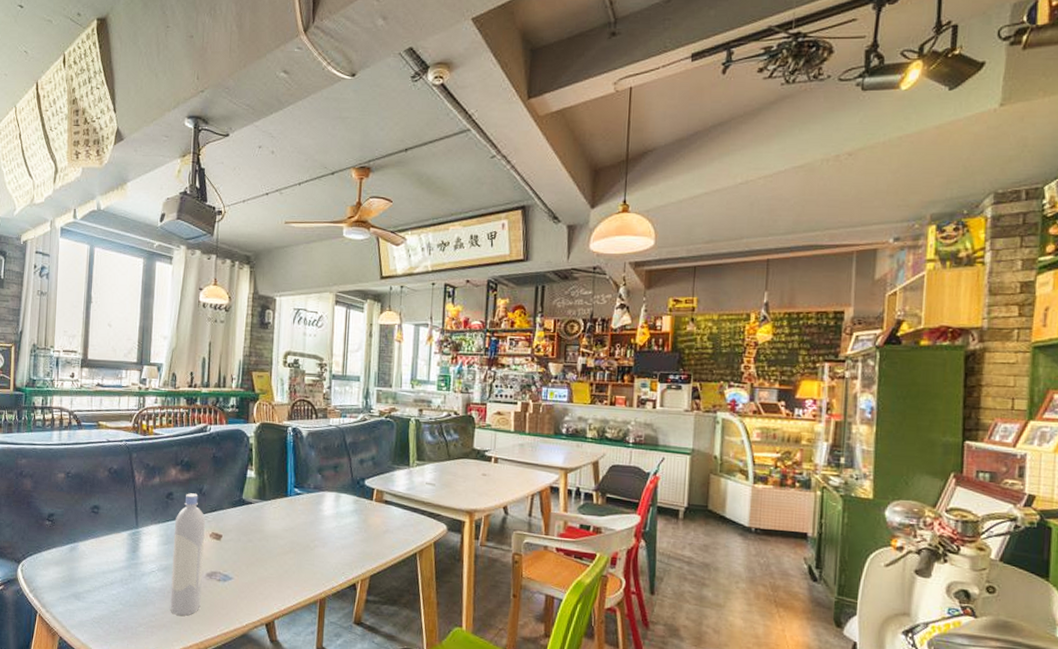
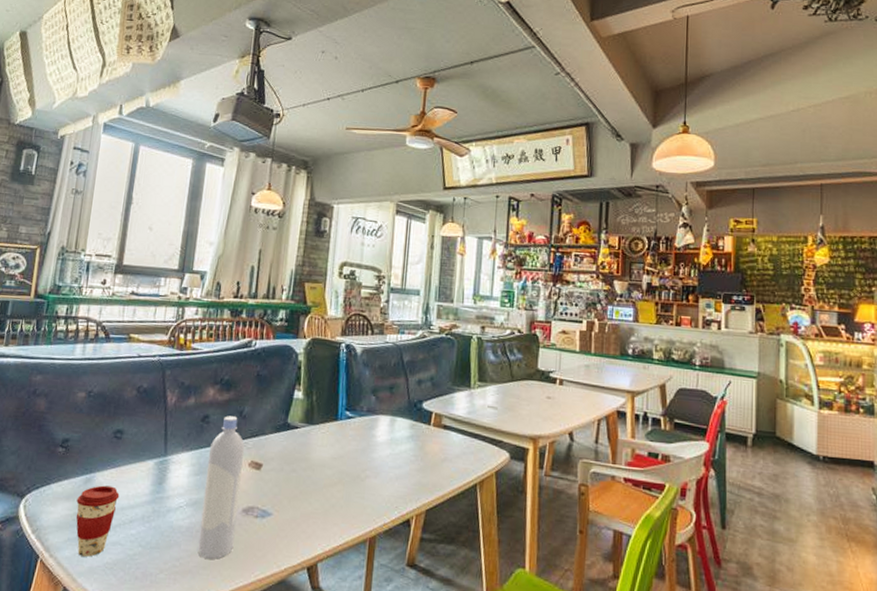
coffee cup: none [64,553,100,613] -> present [76,485,120,557]

